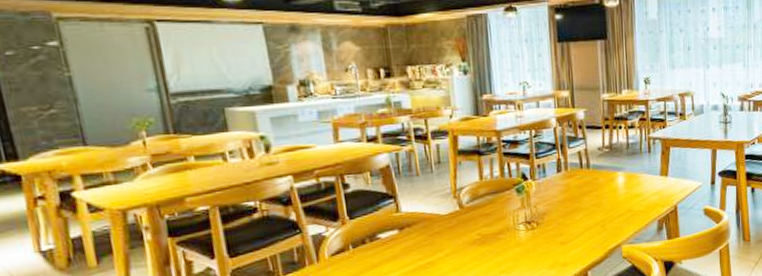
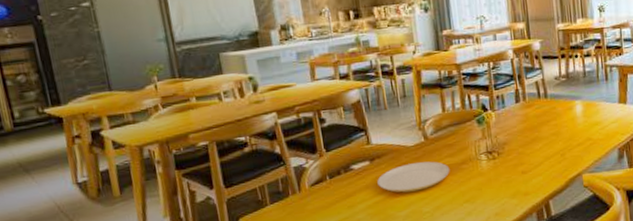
plate: none [406,231,486,264] -> present [377,161,450,193]

